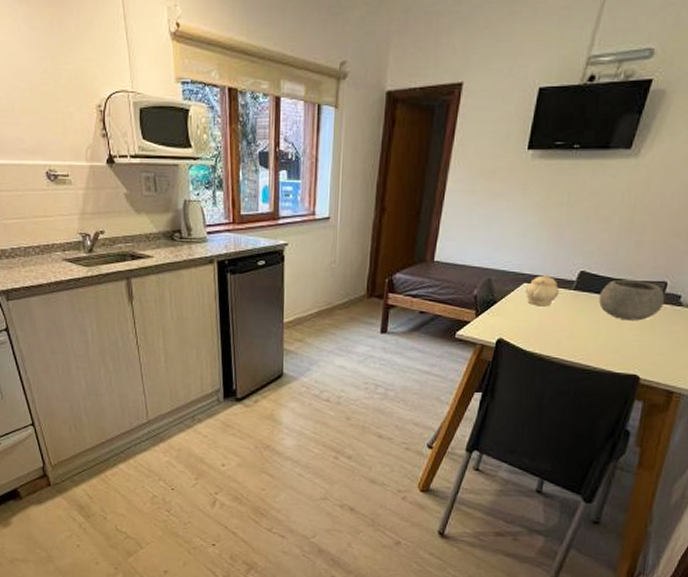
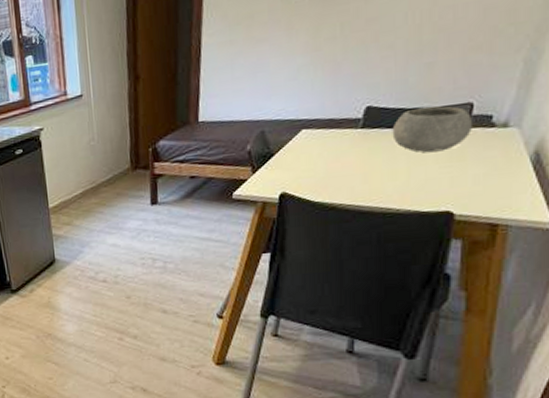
teapot: present [525,274,560,305] -> none [304,116,345,152]

